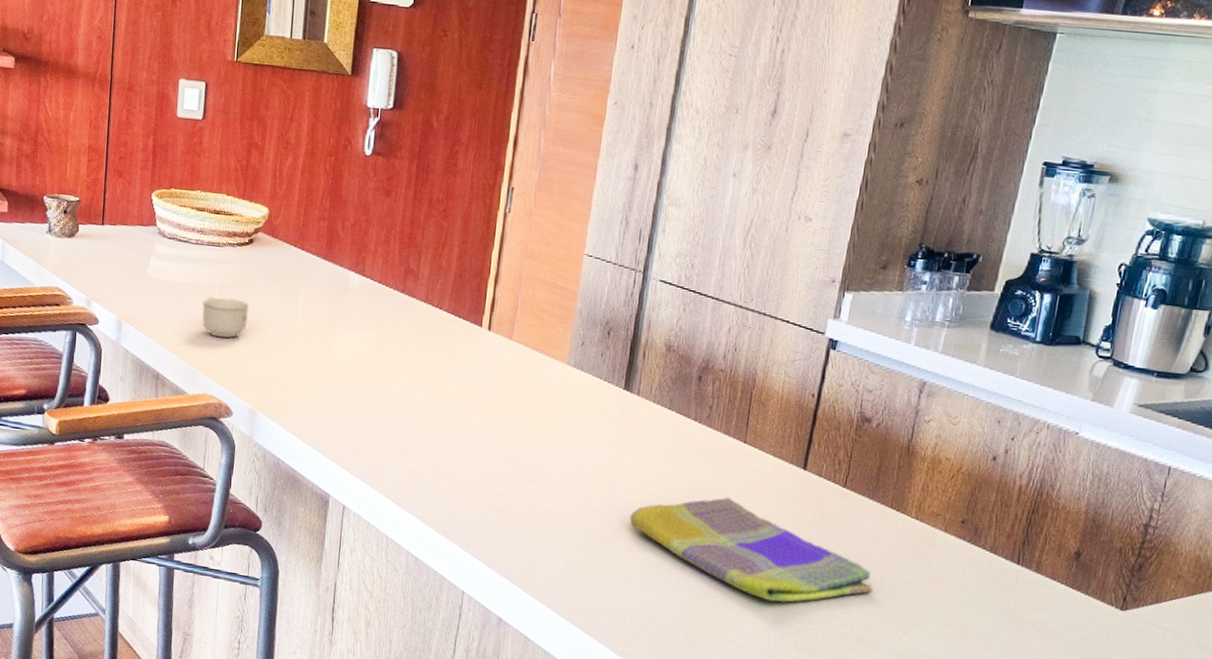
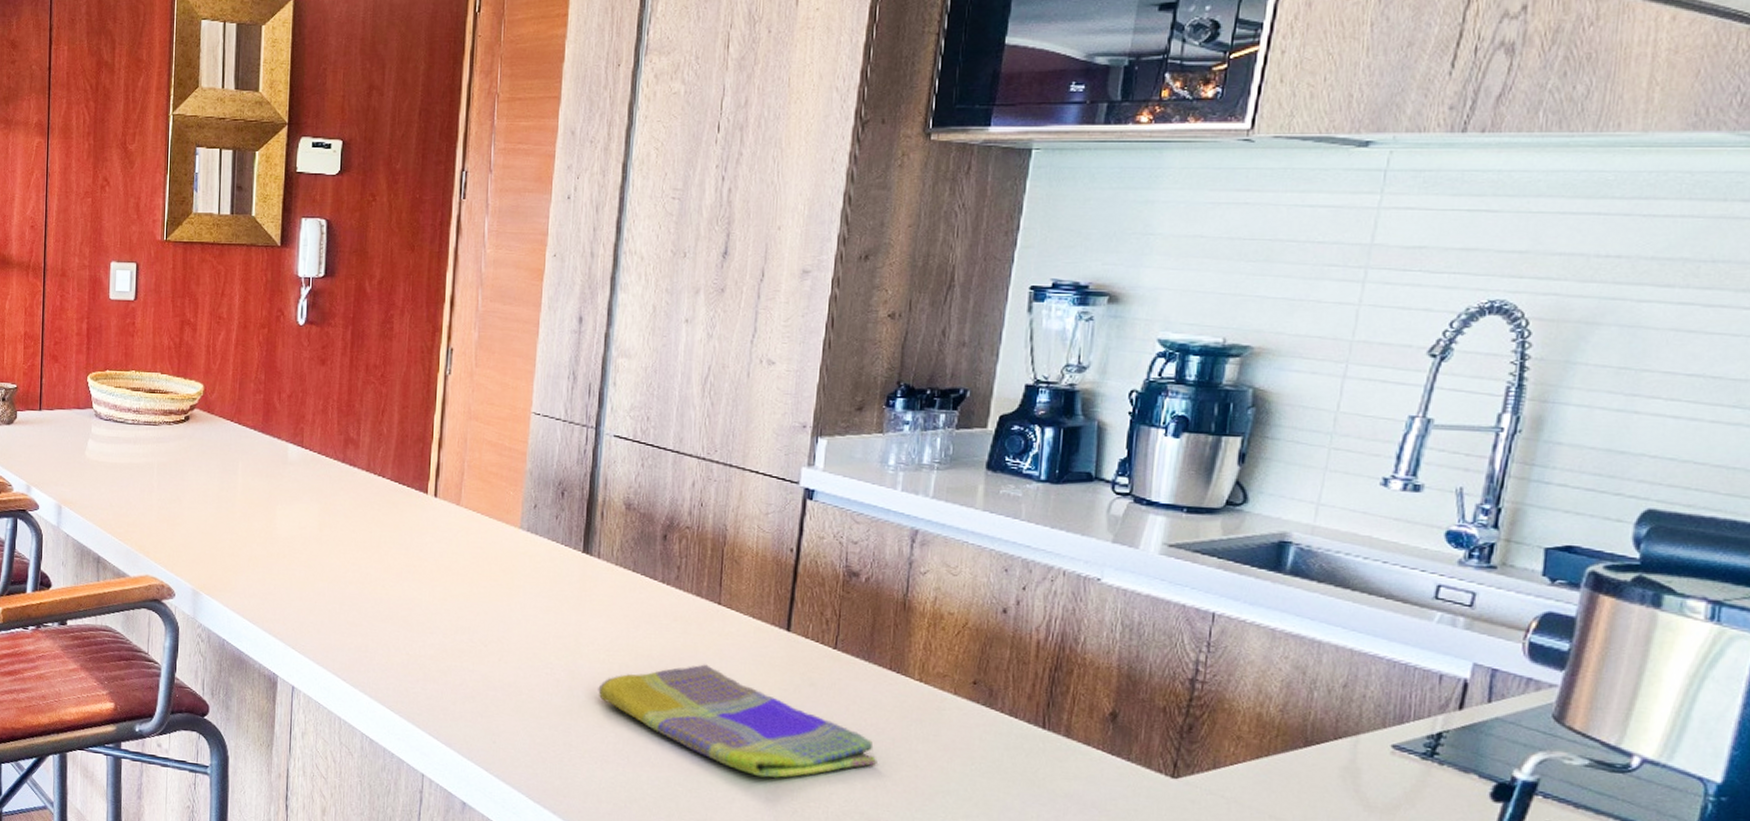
cup: present [202,297,250,338] -> none [141,476,188,518]

